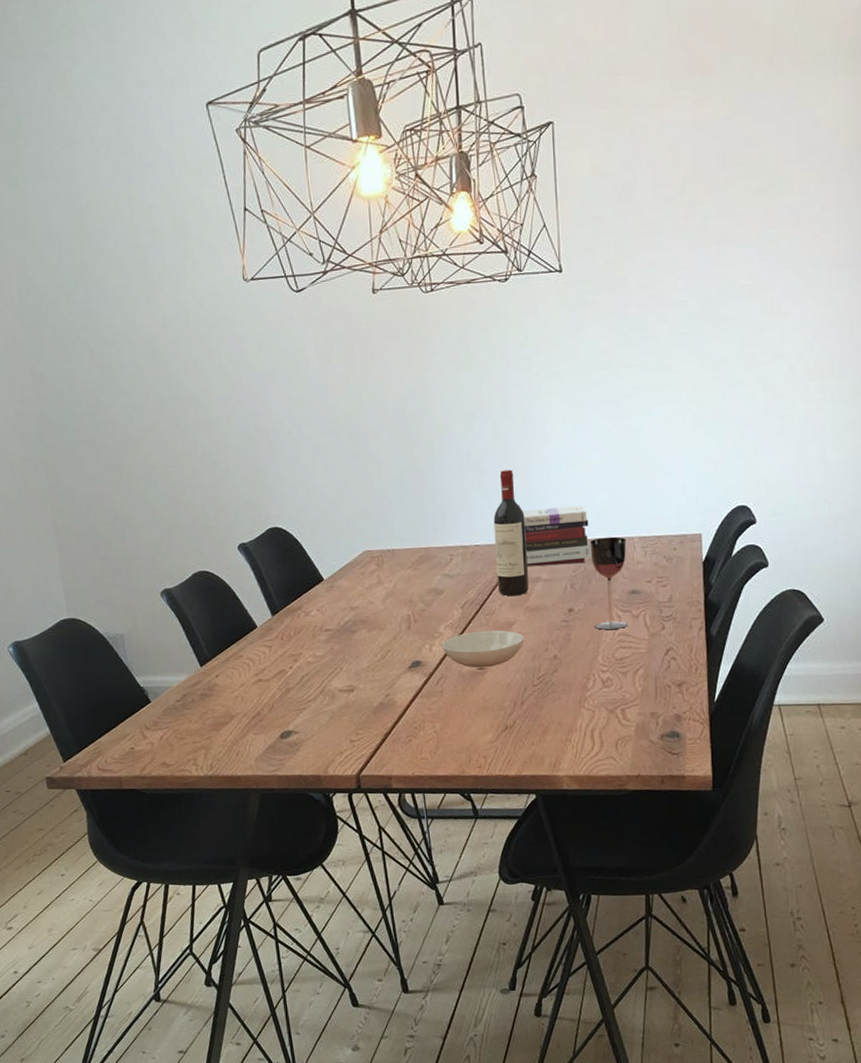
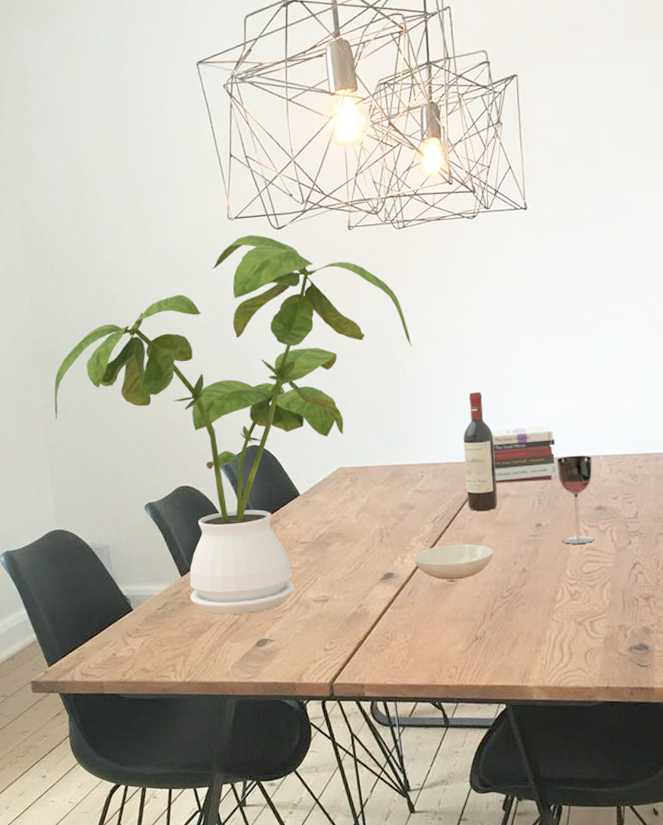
house plant: none [60,298,440,707] -> present [54,234,412,615]

